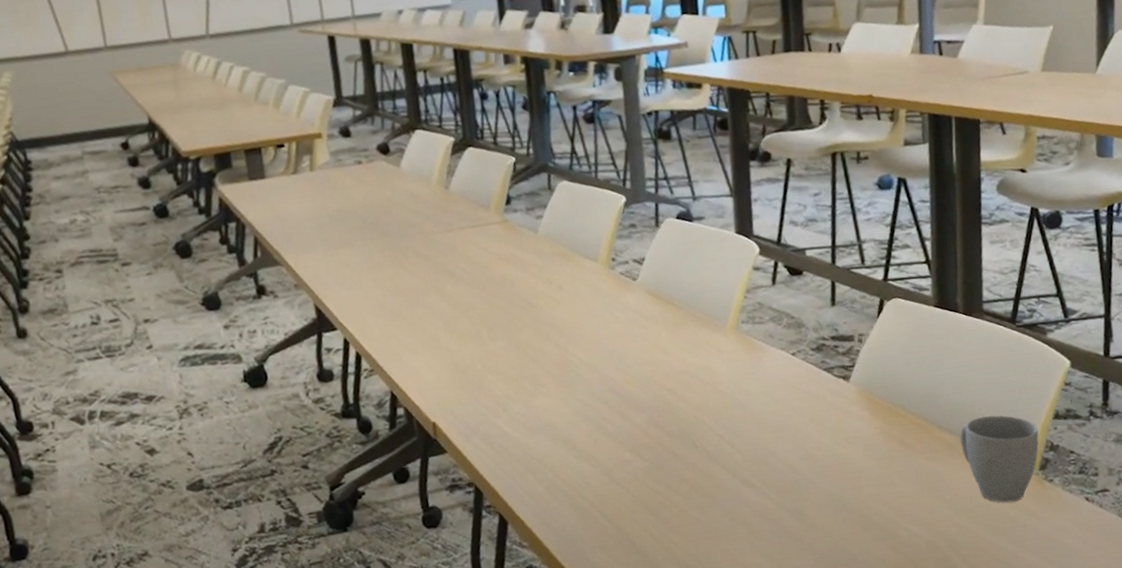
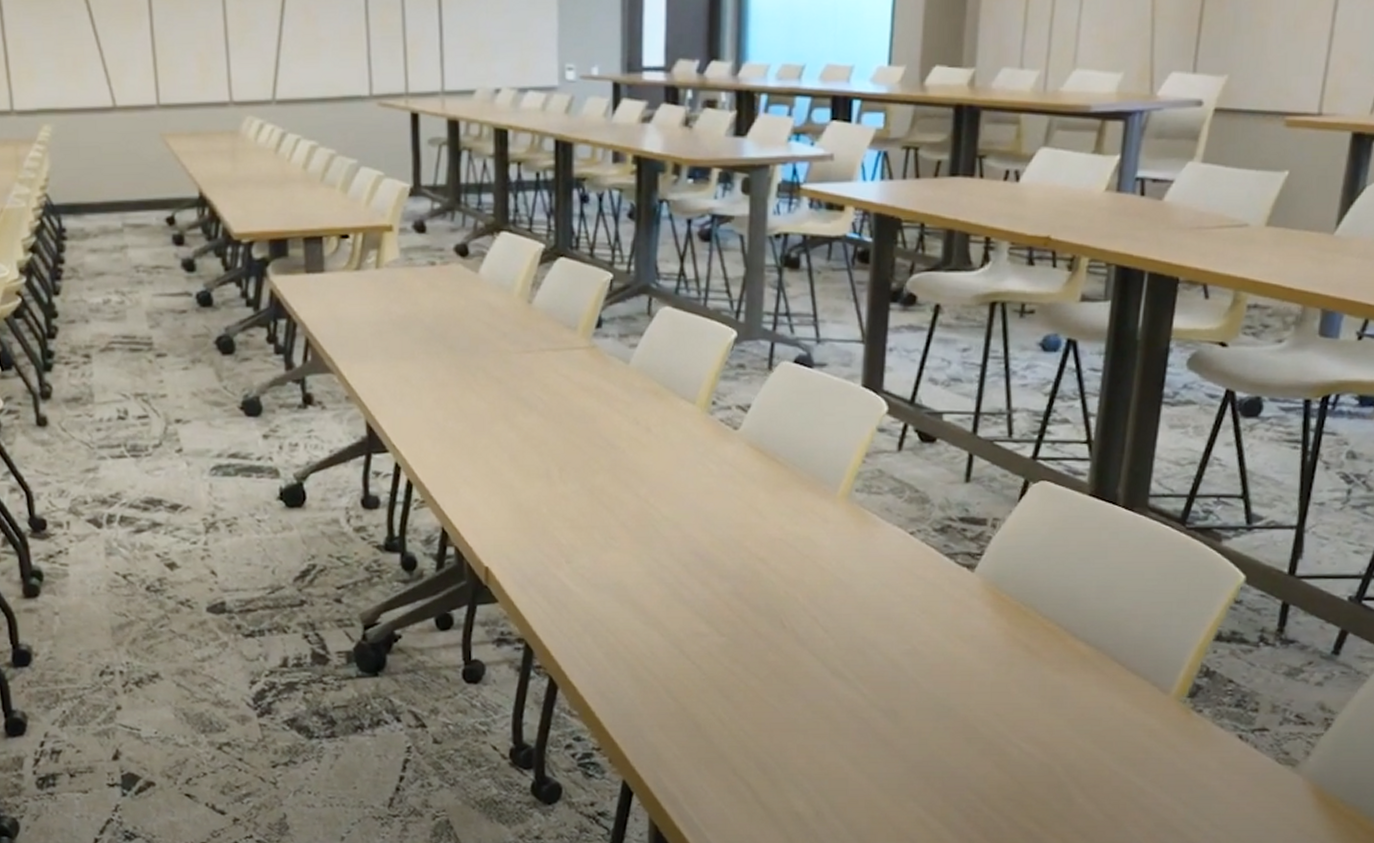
mug: present [960,415,1040,503] -> none [1097,629,1194,730]

